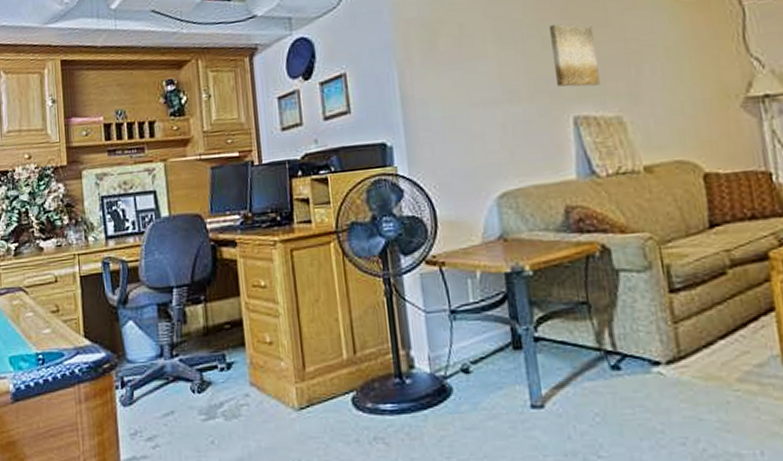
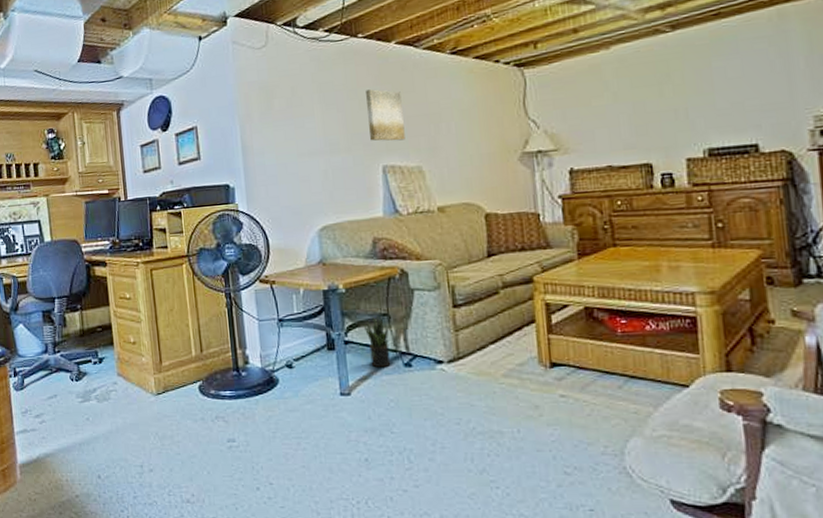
potted plant: none [559,304,594,372] -> present [365,315,391,368]

